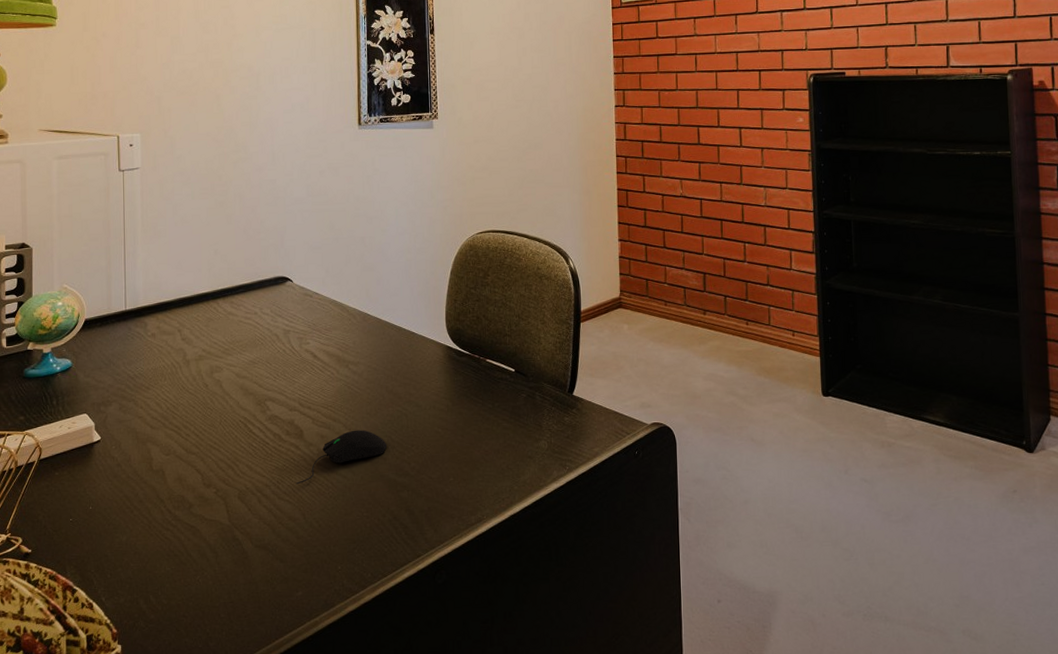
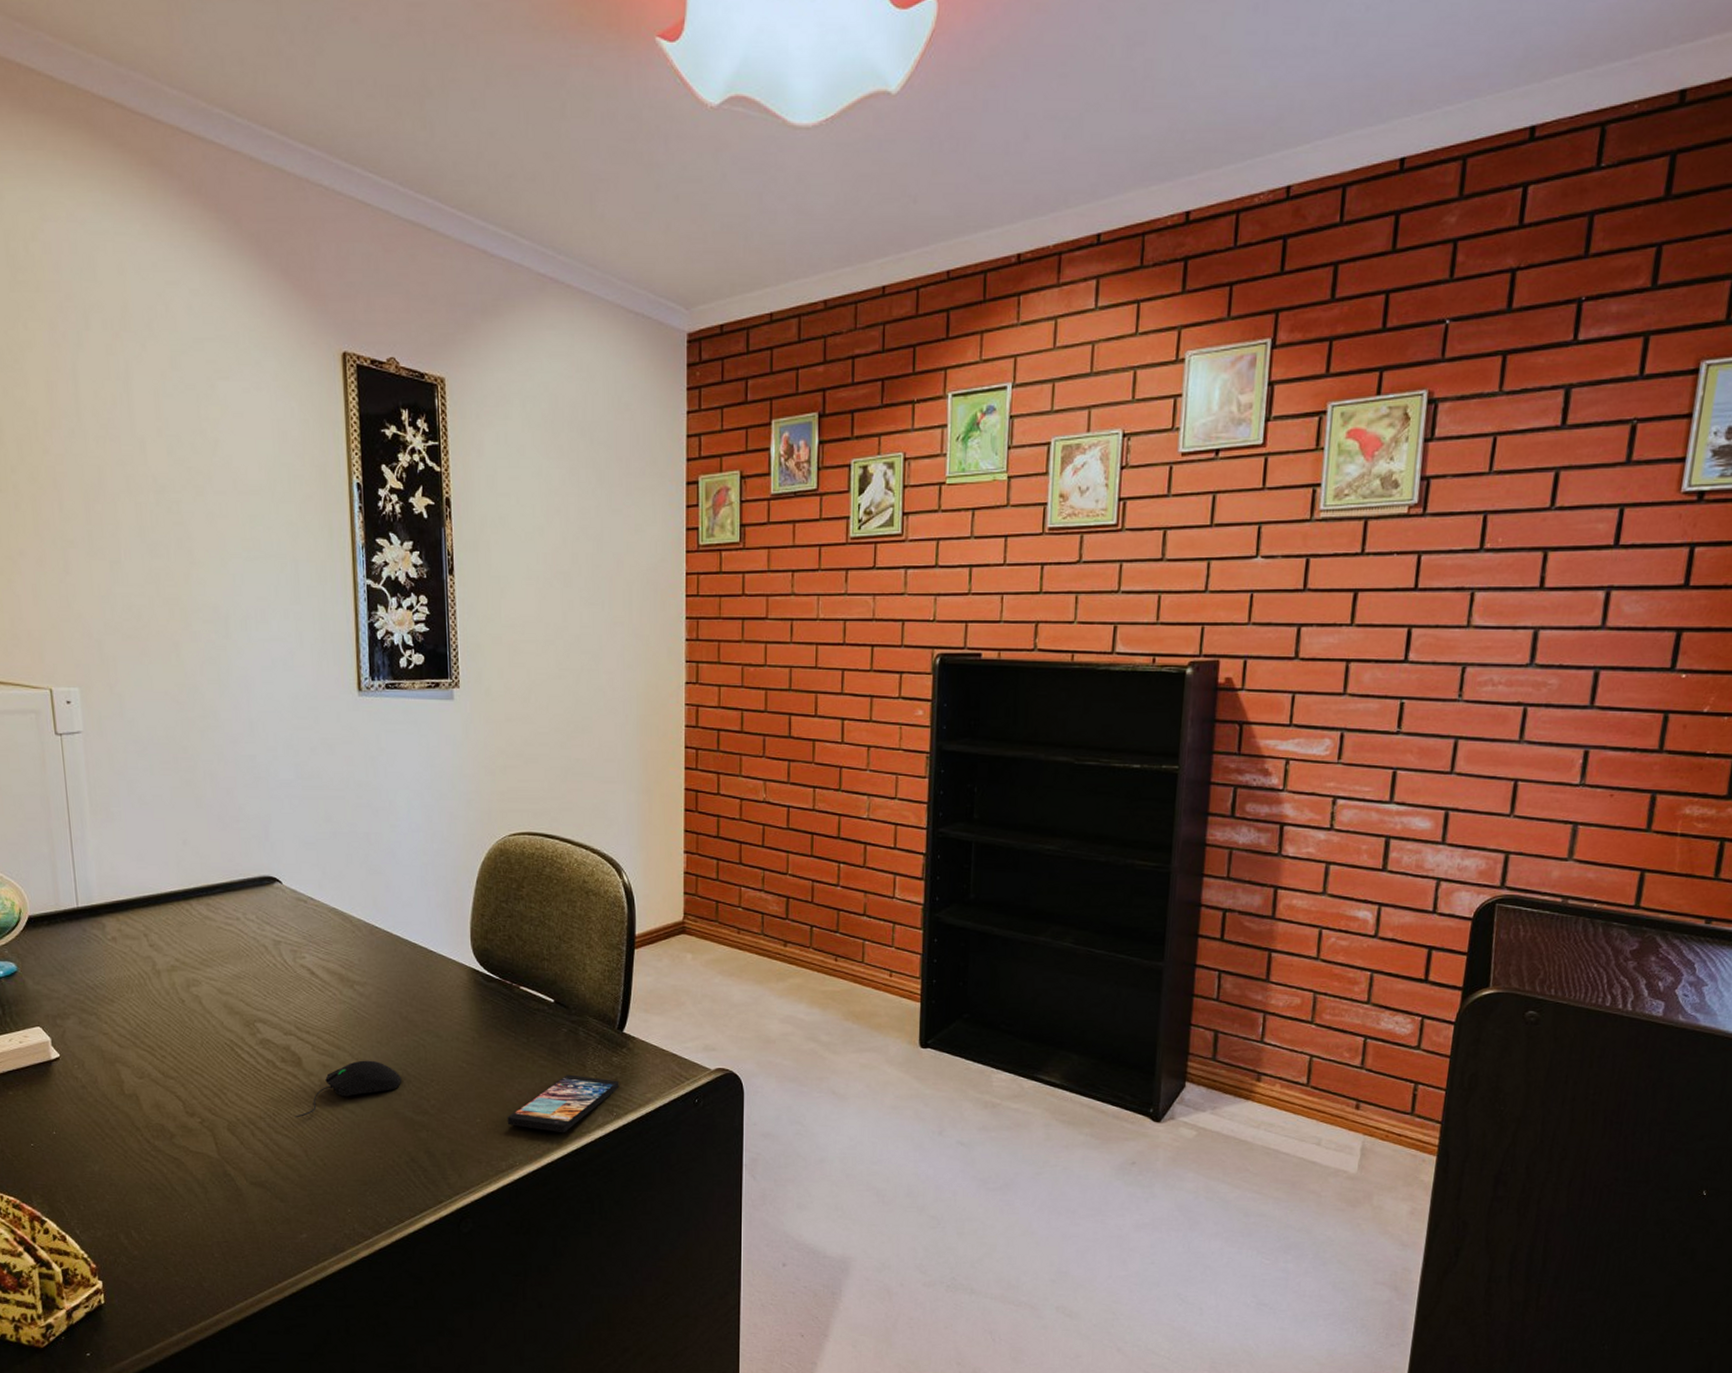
smartphone: none [476,434,571,488] -> present [507,1074,619,1133]

